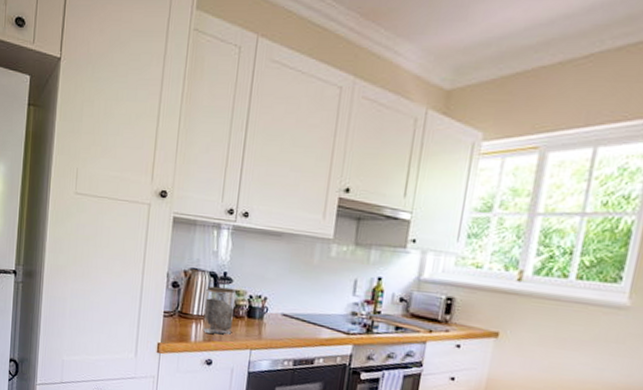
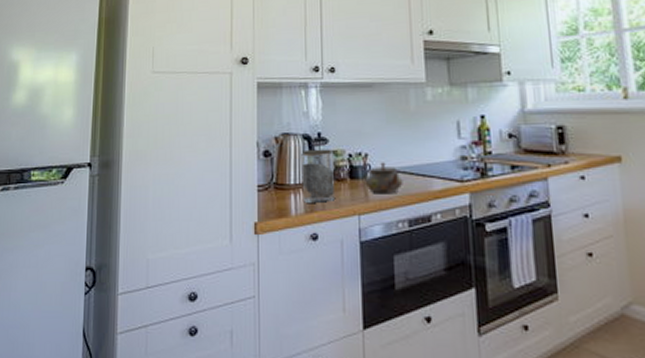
teapot: none [260,306,295,336] -> present [365,162,403,194]

